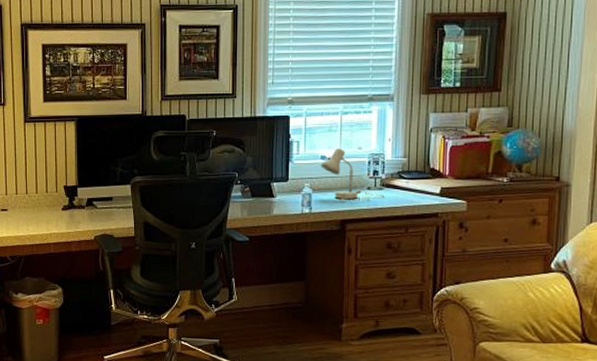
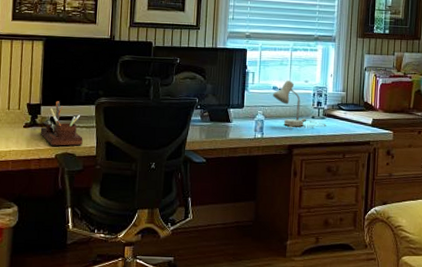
desk organizer: none [78,182,121,228] -> present [40,101,83,146]

